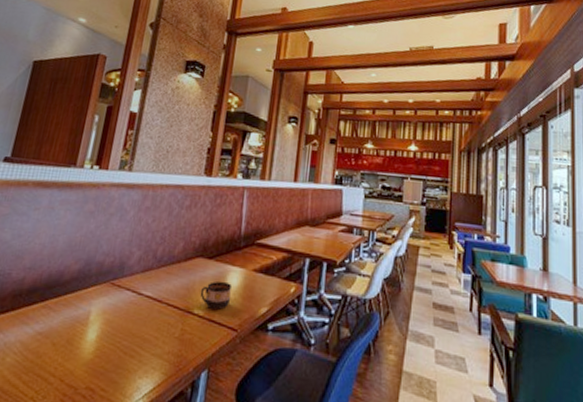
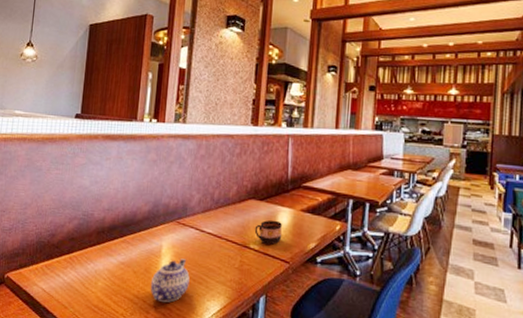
teapot: none [71,327,121,382] -> present [150,258,190,303]

